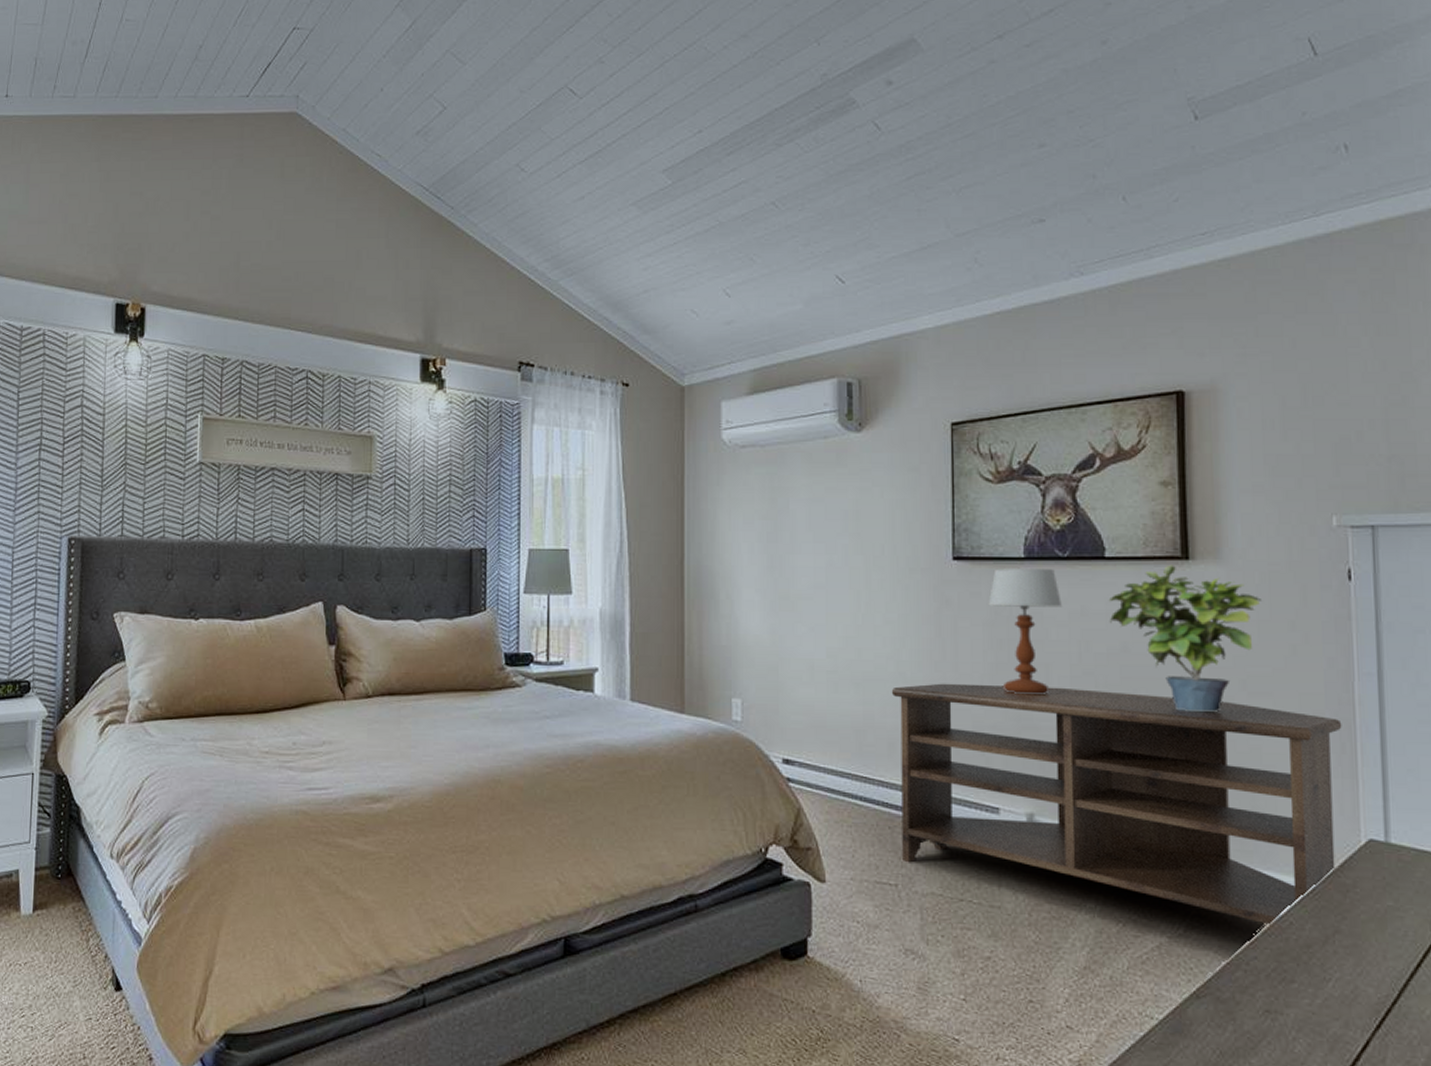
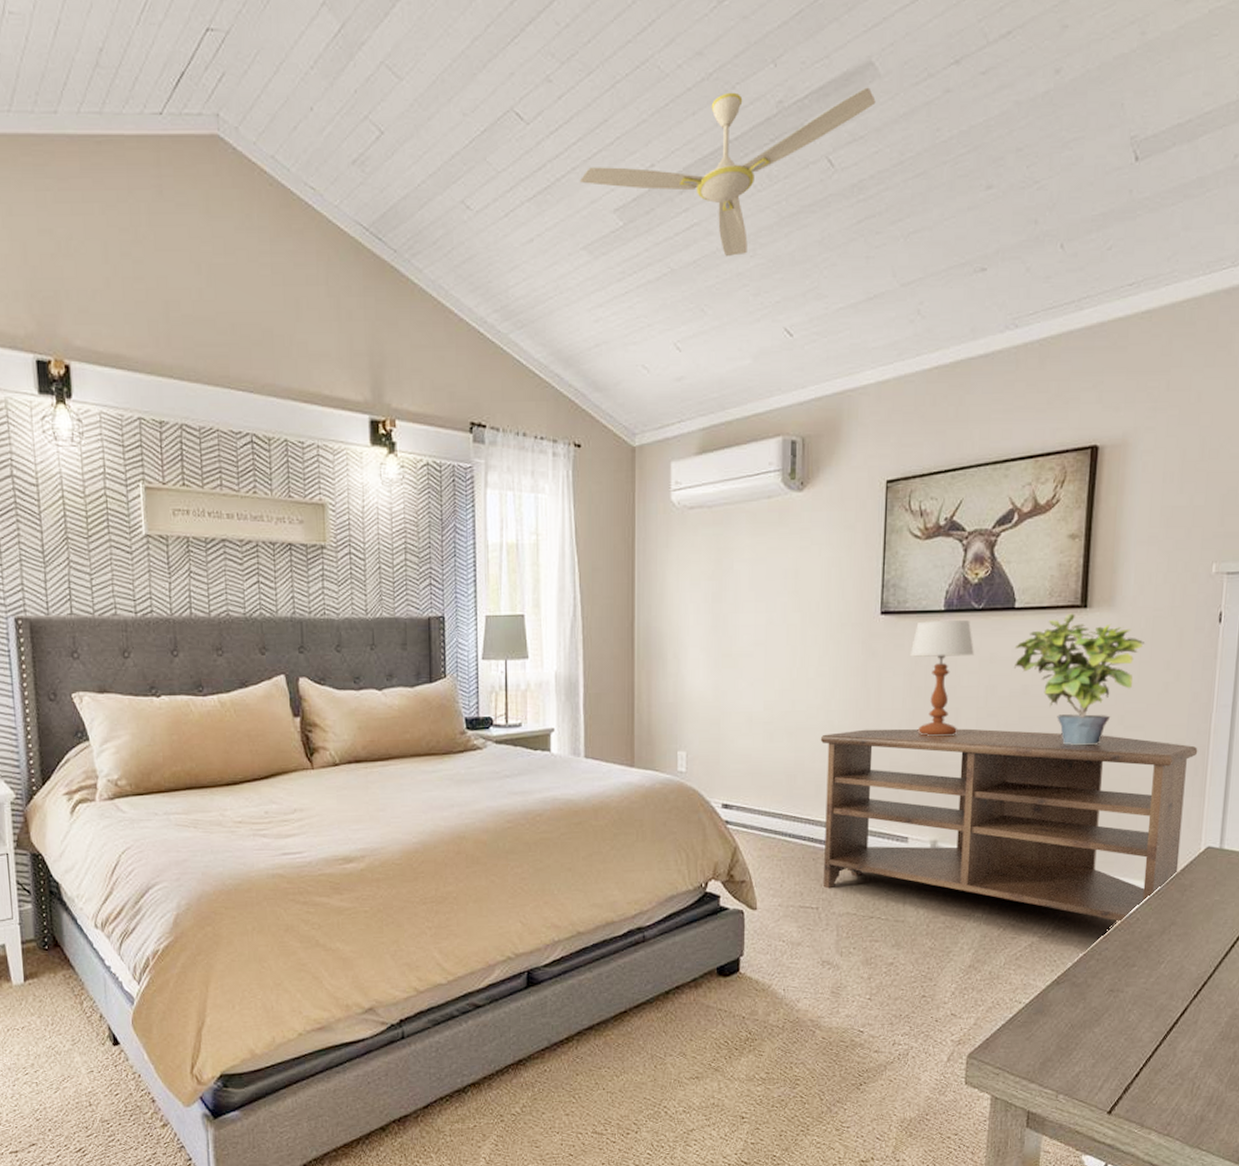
ceiling fan: none [629,60,920,211] -> present [579,87,876,257]

